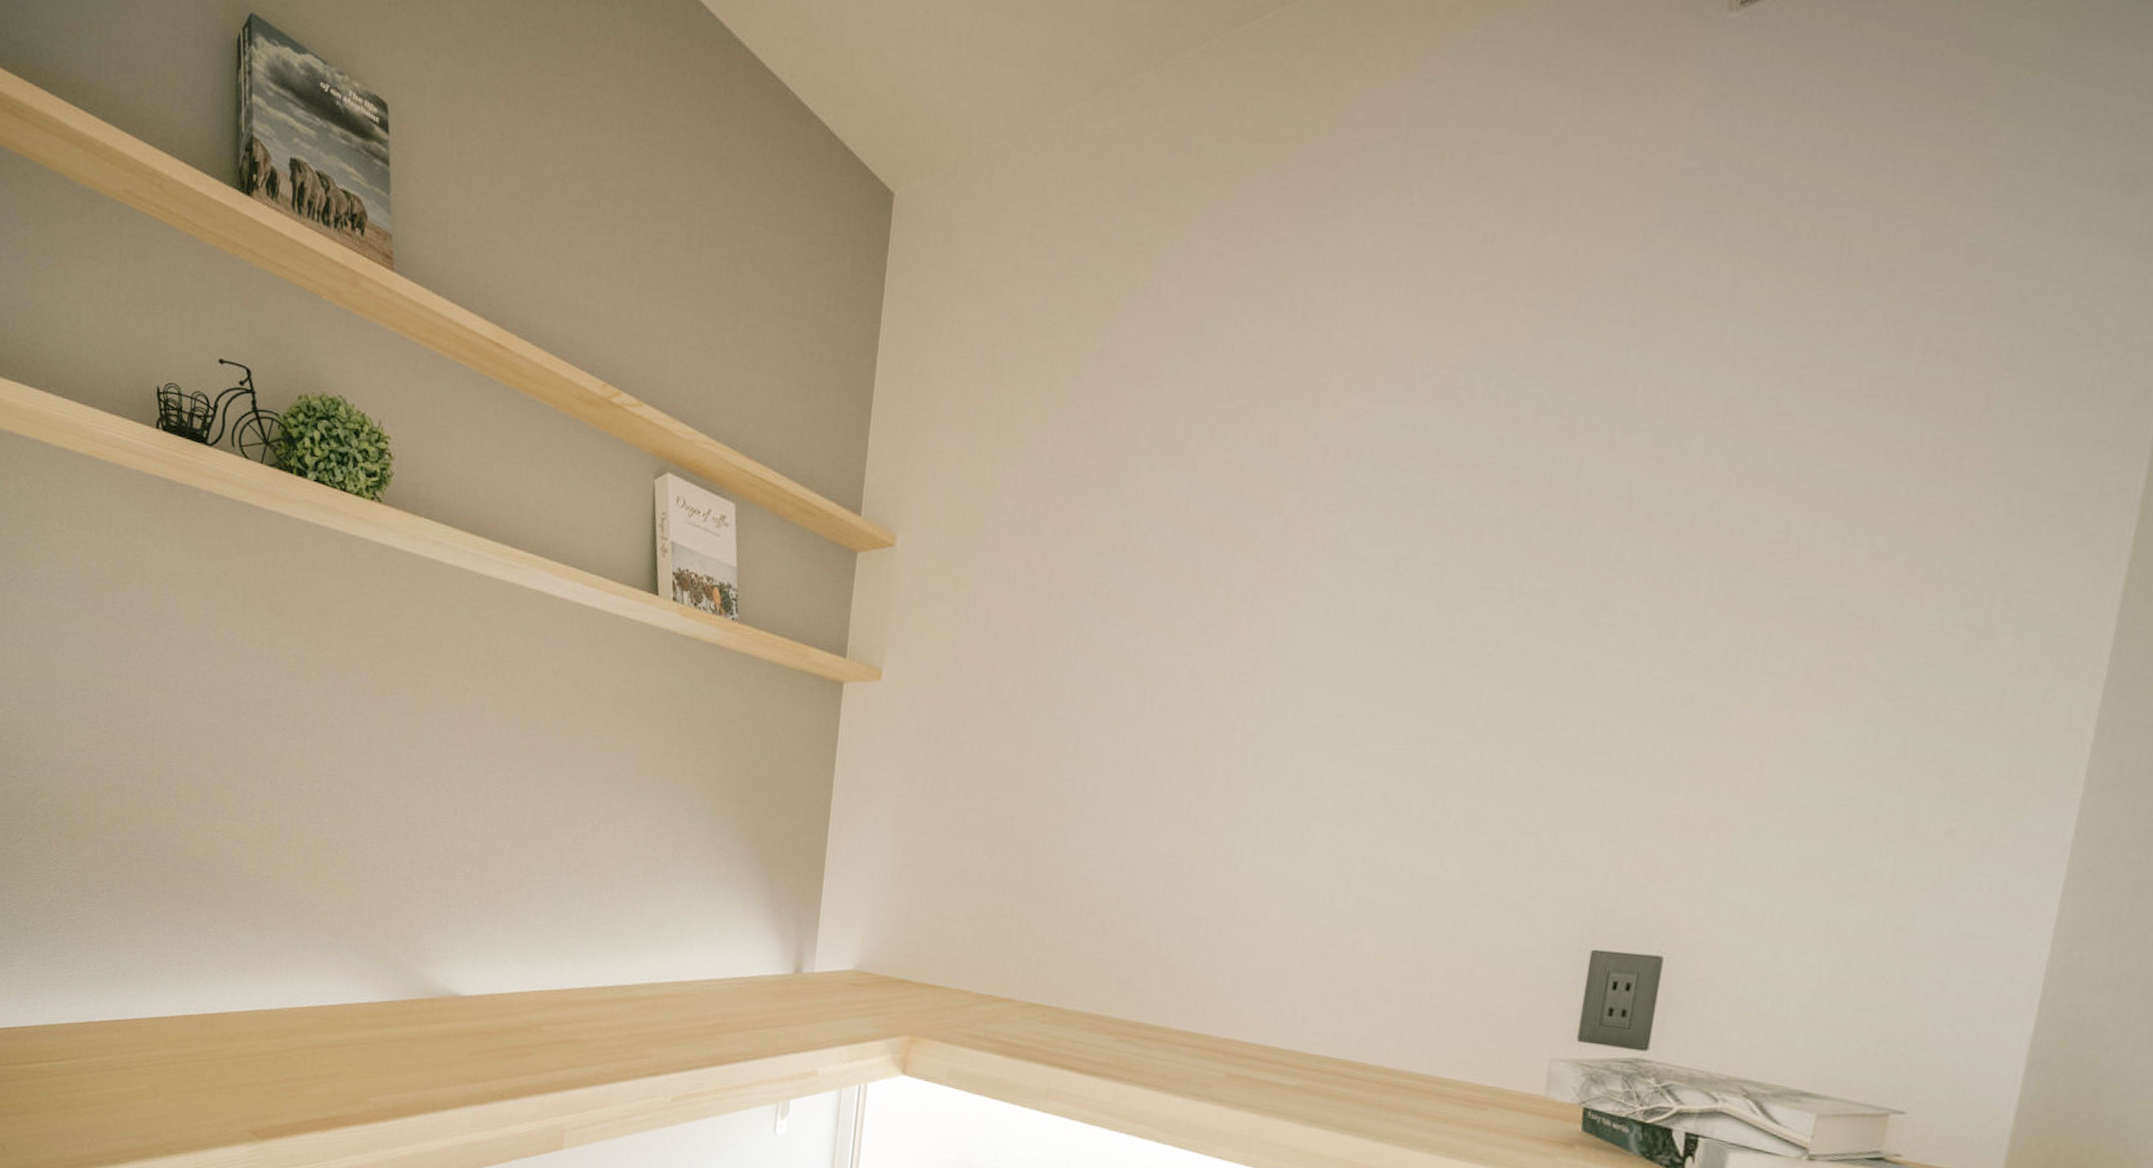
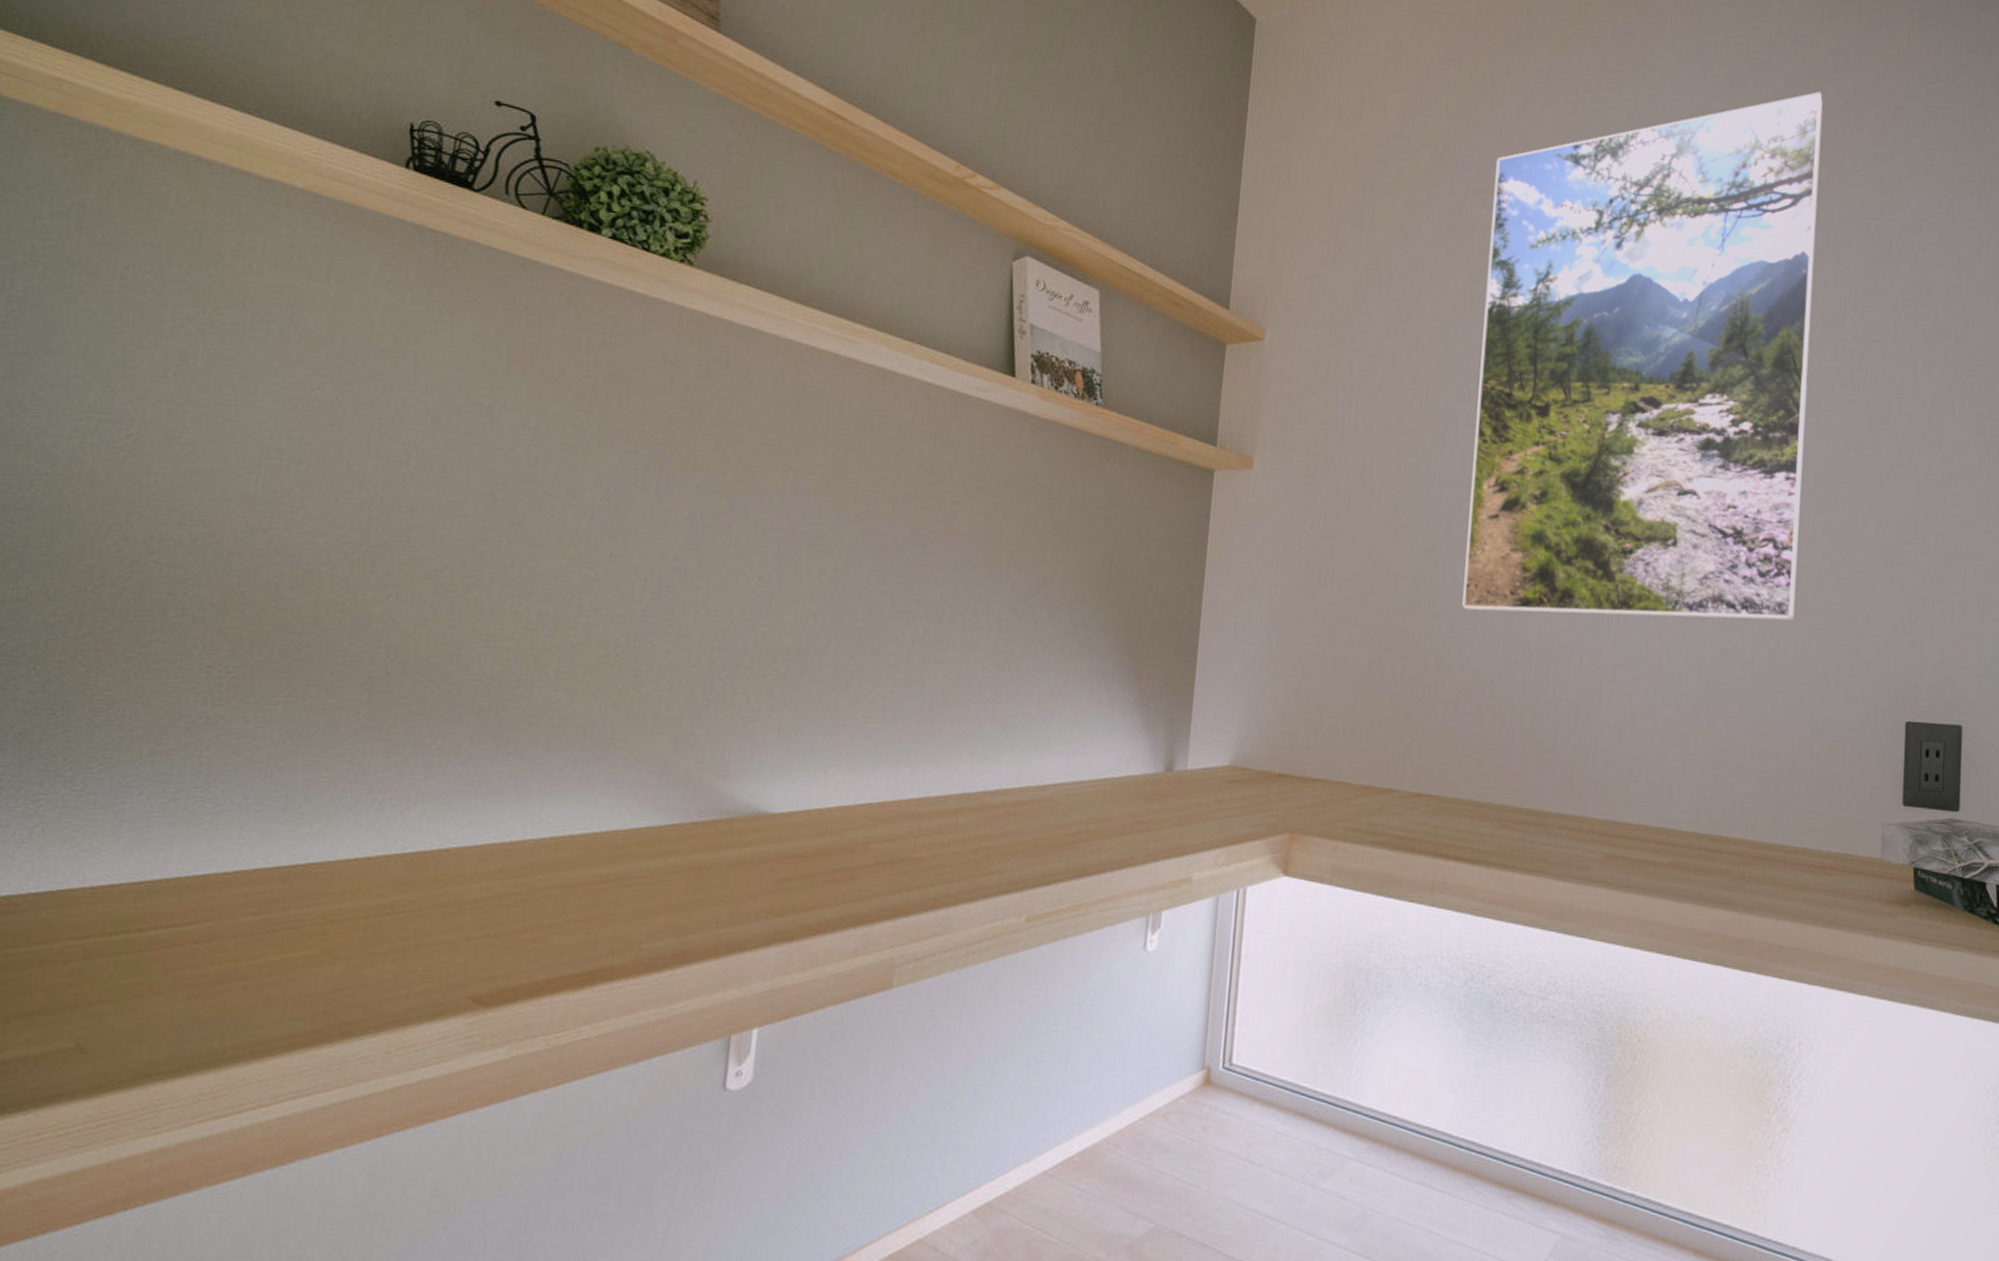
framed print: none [1089,203,1563,837] -> present [1462,92,1823,621]

